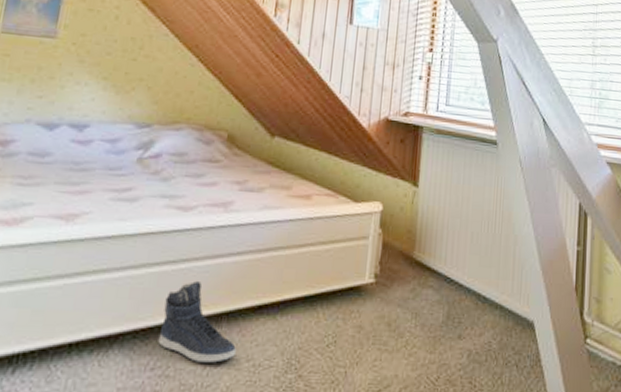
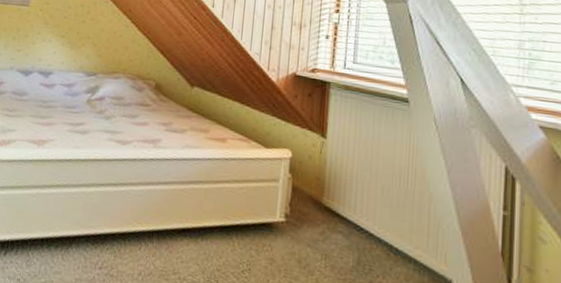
sneaker: present [158,280,237,364] -> none [104,201,166,272]

